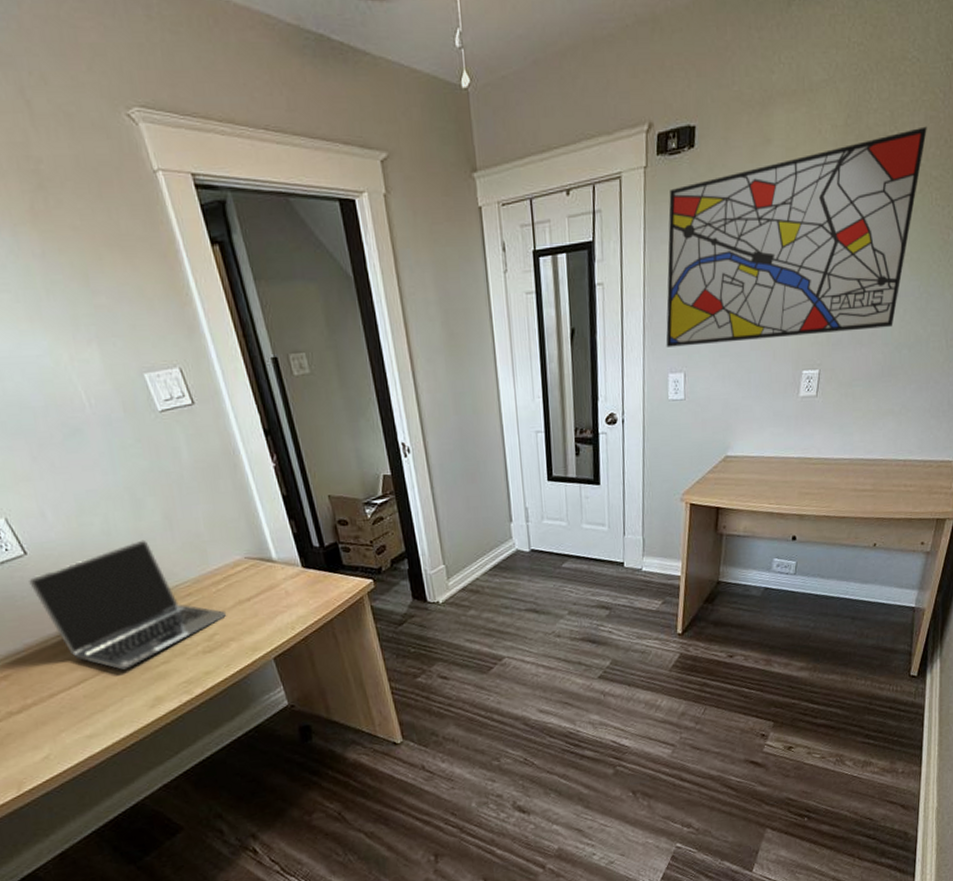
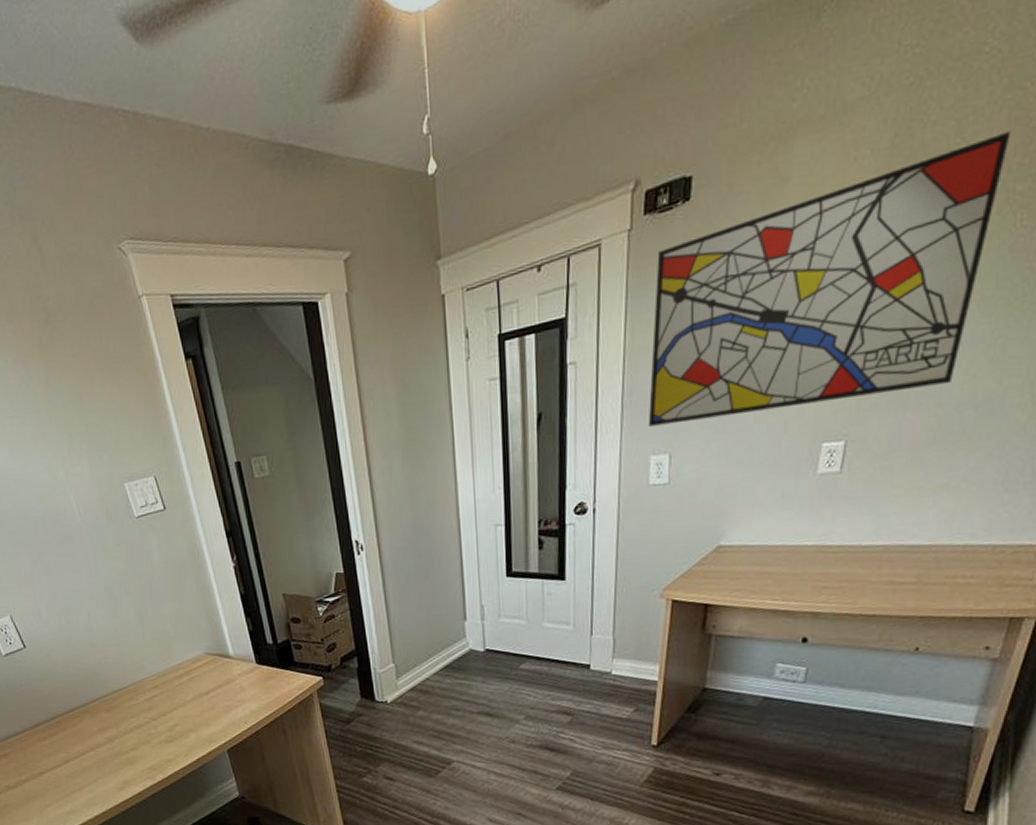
laptop: present [29,539,227,670] -> none [26,635,187,754]

